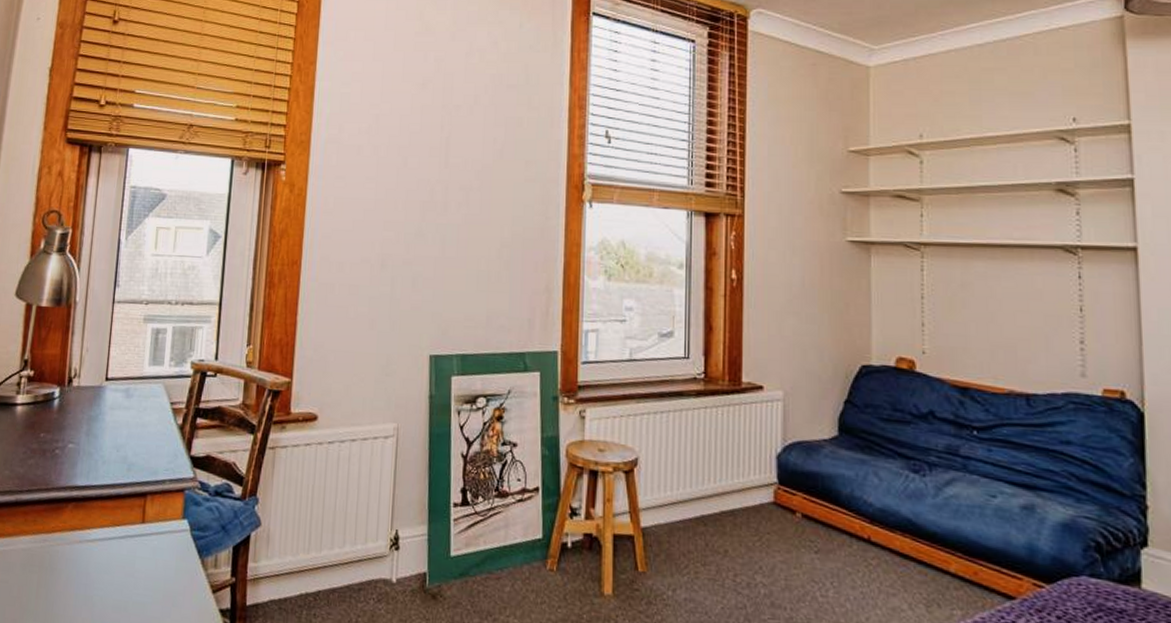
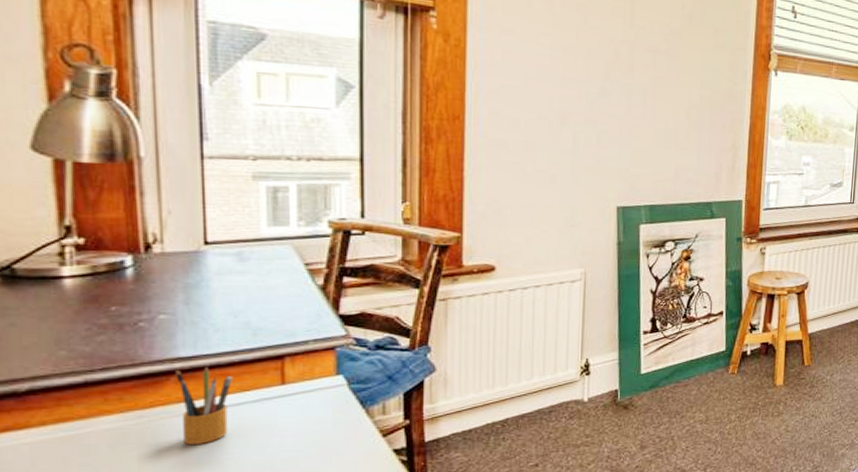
pencil box: none [69,497,110,576] -> present [176,367,234,445]

